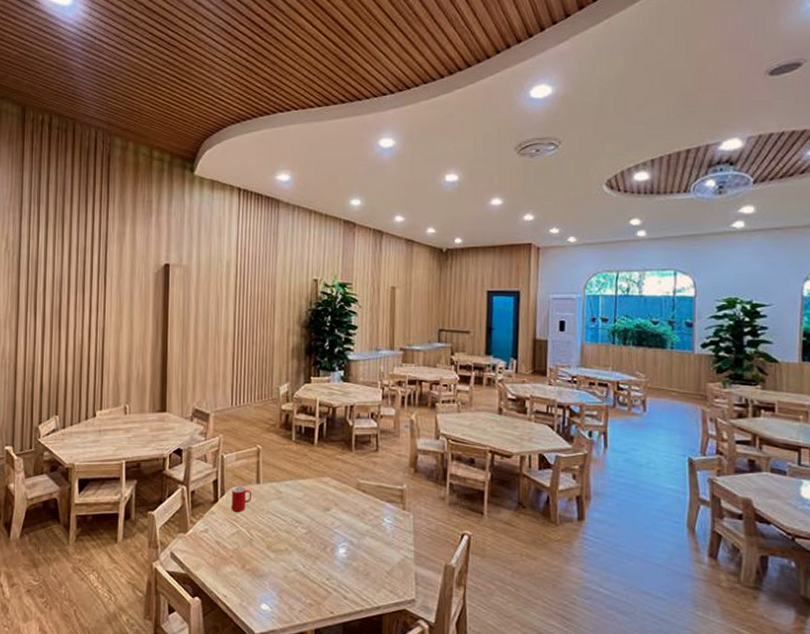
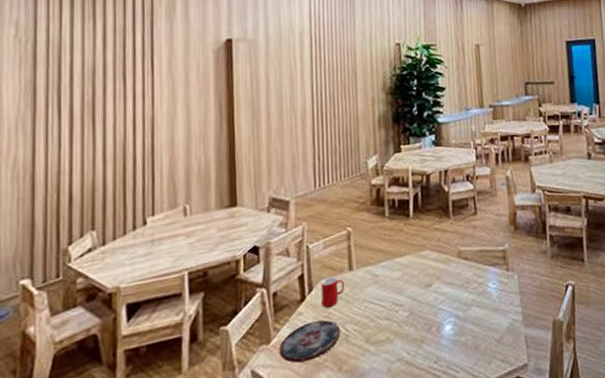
plate: none [194,522,245,554] -> present [279,320,340,363]

